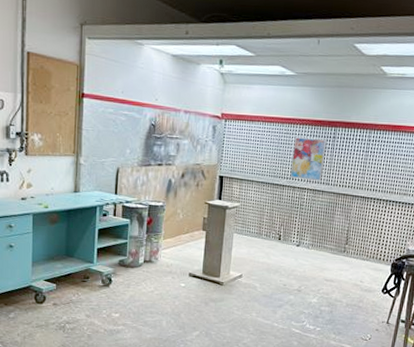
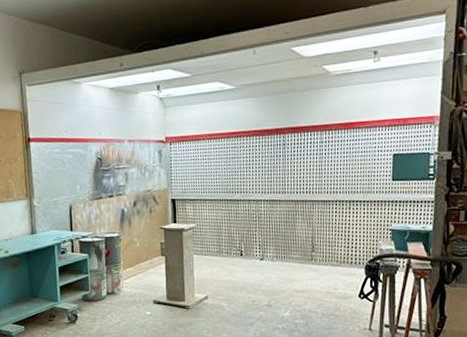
wall art: present [290,136,327,182] -> none [242,147,277,192]

